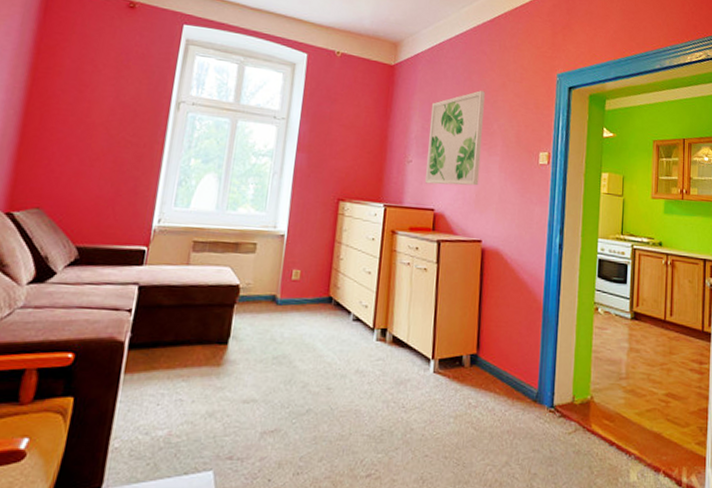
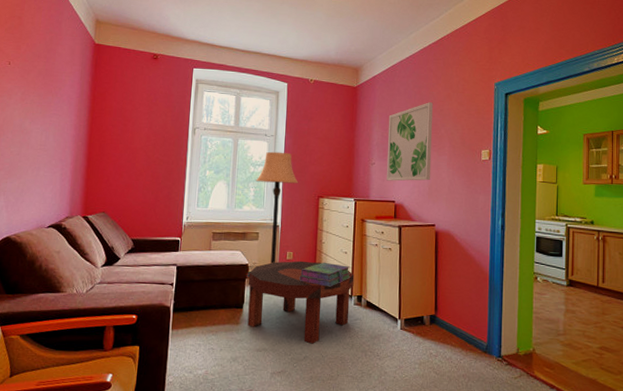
coffee table: none [232,282,379,393] -> present [247,261,354,344]
lamp: none [257,138,314,285] -> present [255,151,299,264]
stack of books: none [306,284,374,317] -> present [299,262,351,287]

